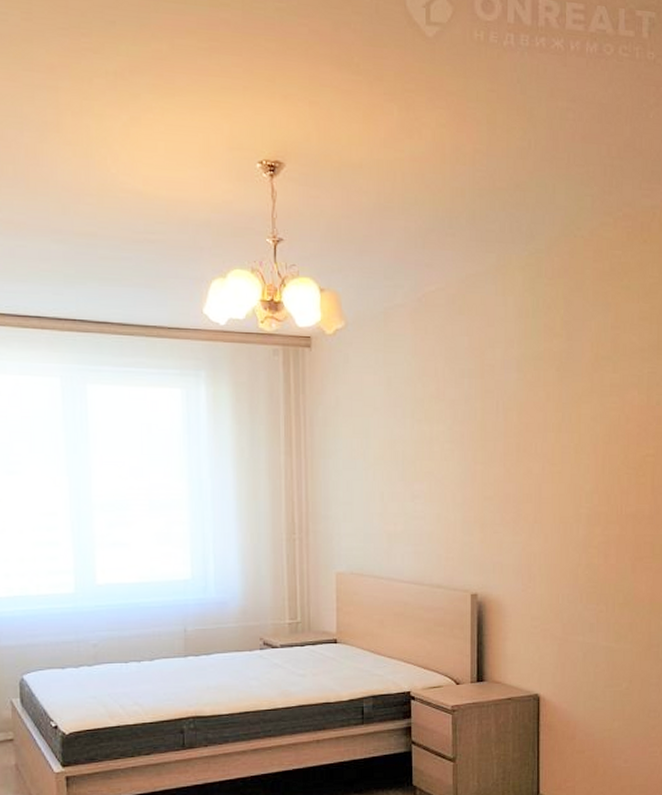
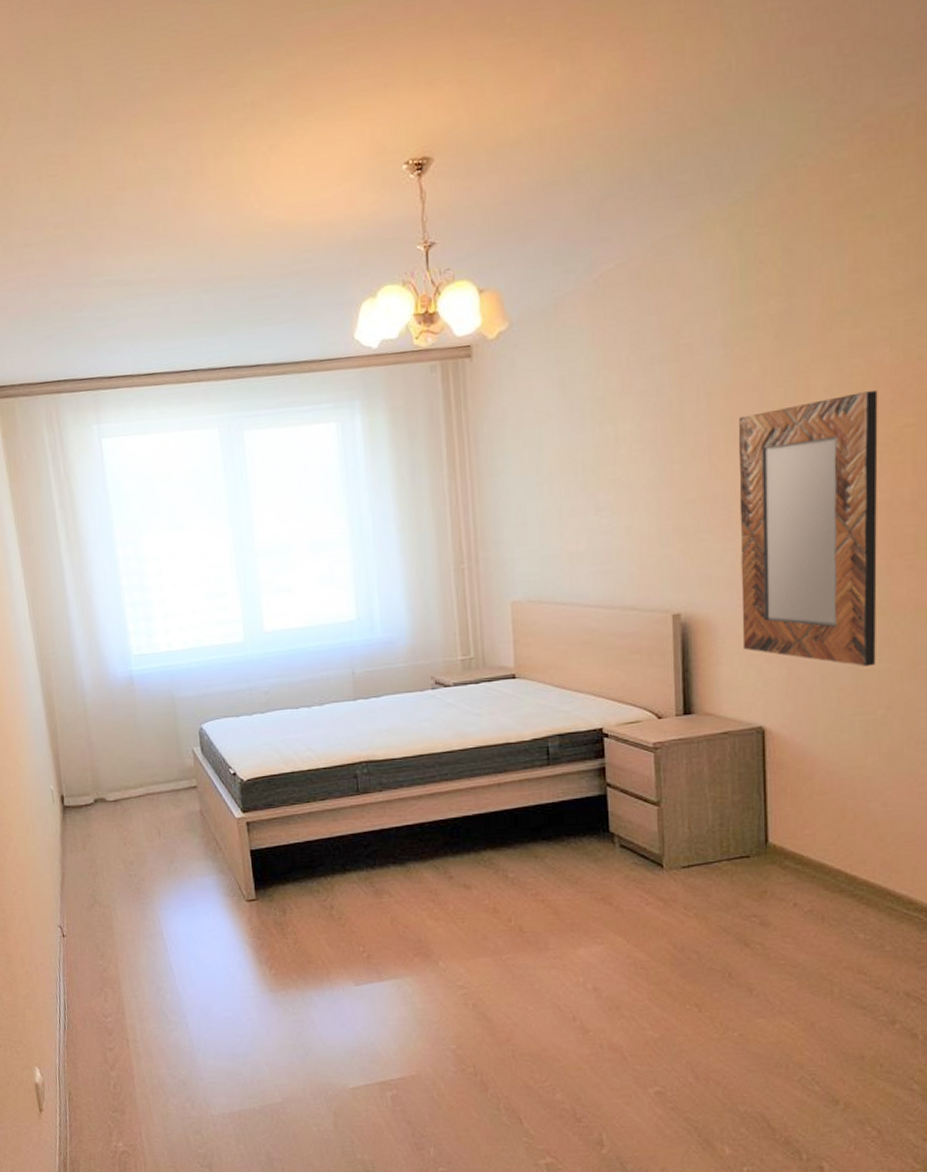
home mirror: none [525,424,629,647] -> present [738,391,878,667]

